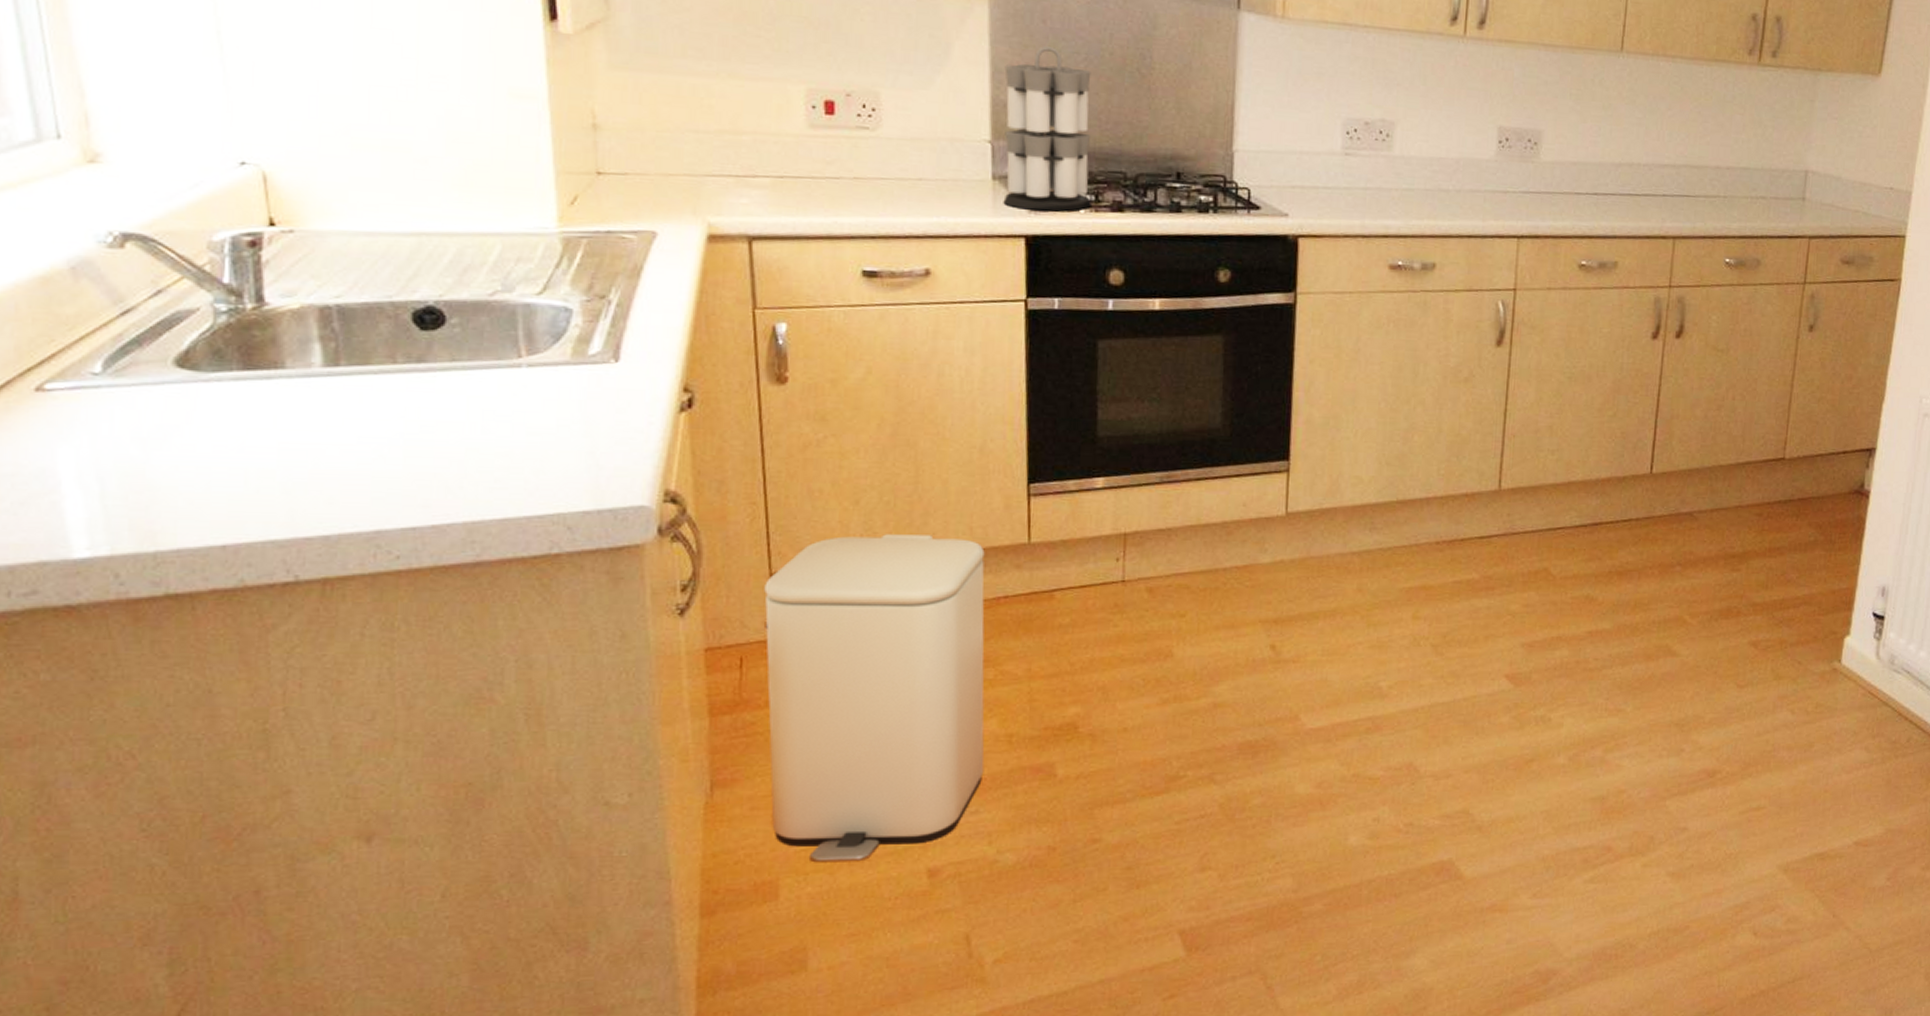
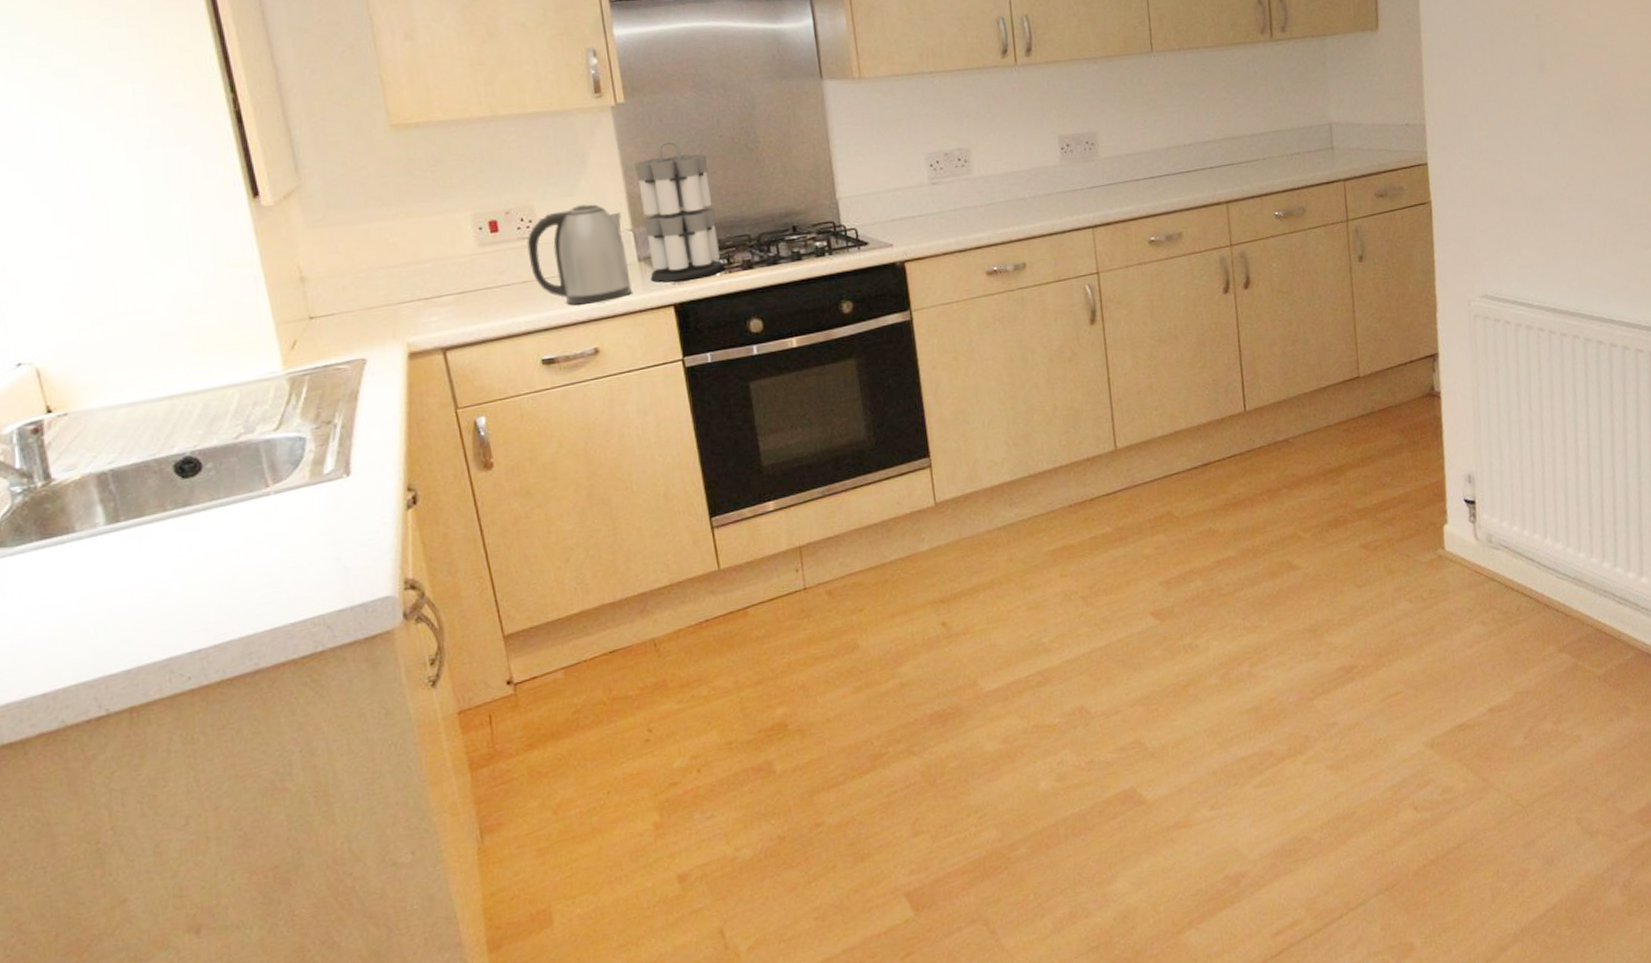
pedal bin: present [764,534,985,863] -> none [500,576,713,887]
kettle: none [865,100,981,219] -> present [527,204,632,305]

